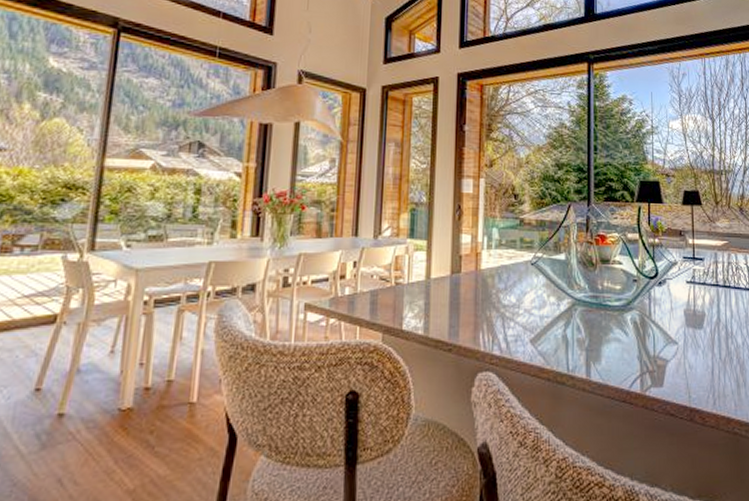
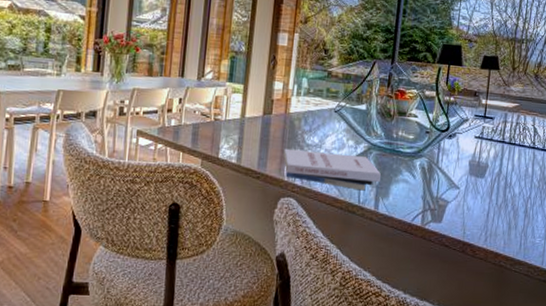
books: none [478,312,590,356] -> present [283,148,382,191]

